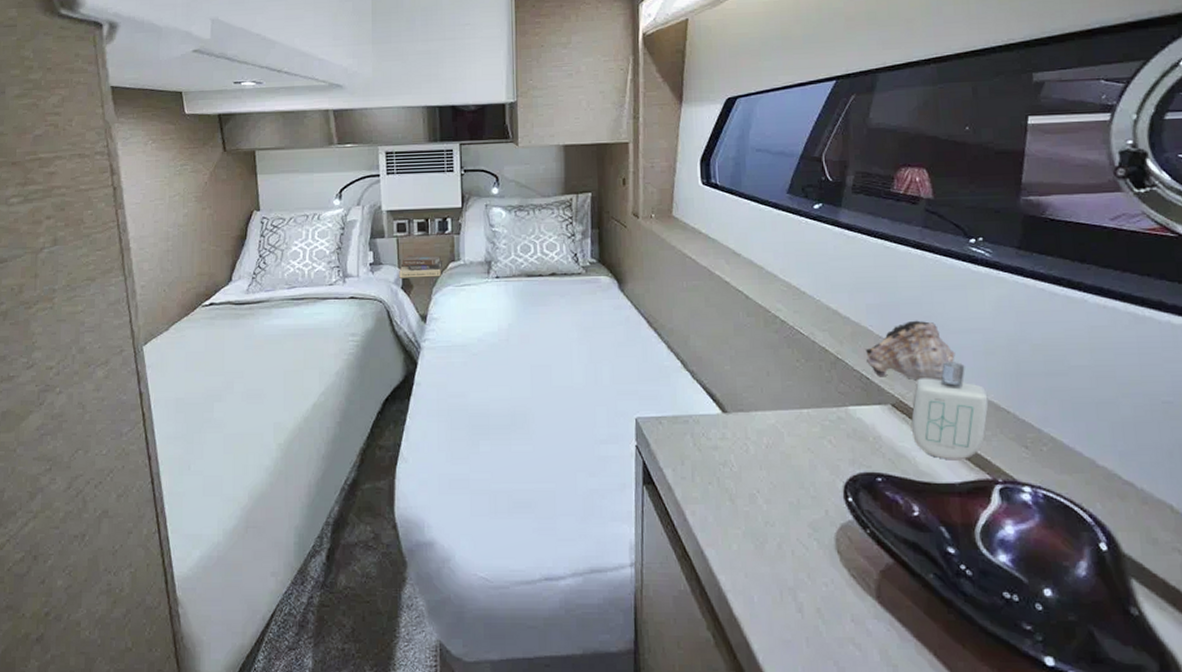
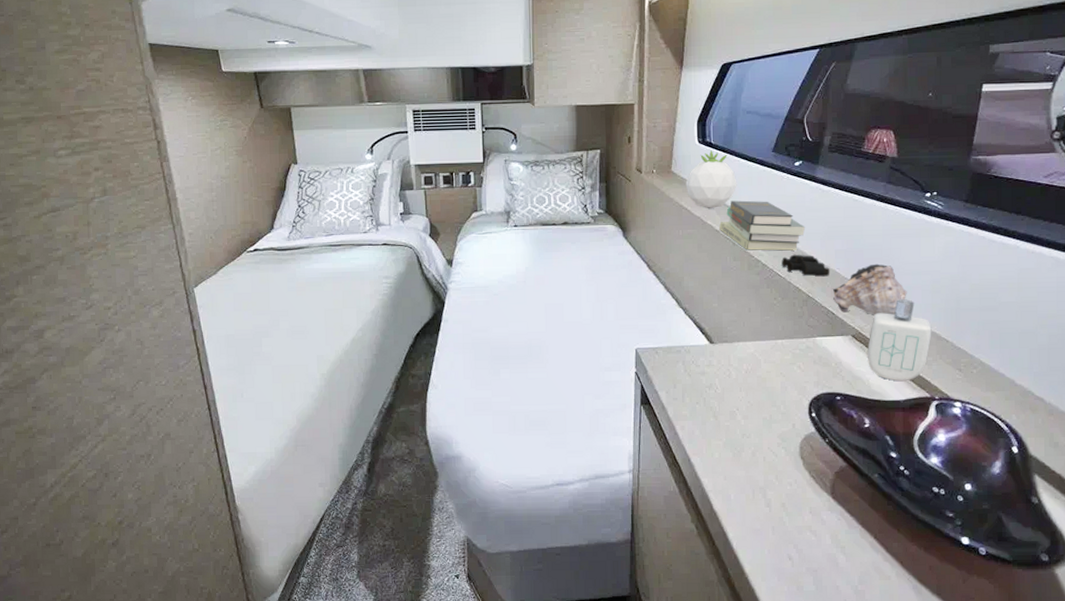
books: present [399,255,442,278] -> none [427,206,466,227]
succulent plant: none [689,192,748,257] -> present [685,150,737,208]
books: none [729,248,830,305] -> present [719,200,806,251]
binoculars: none [803,309,862,335] -> present [782,254,830,277]

